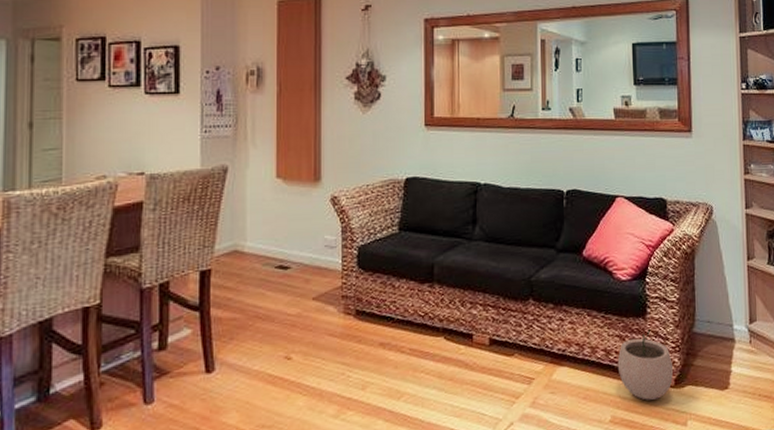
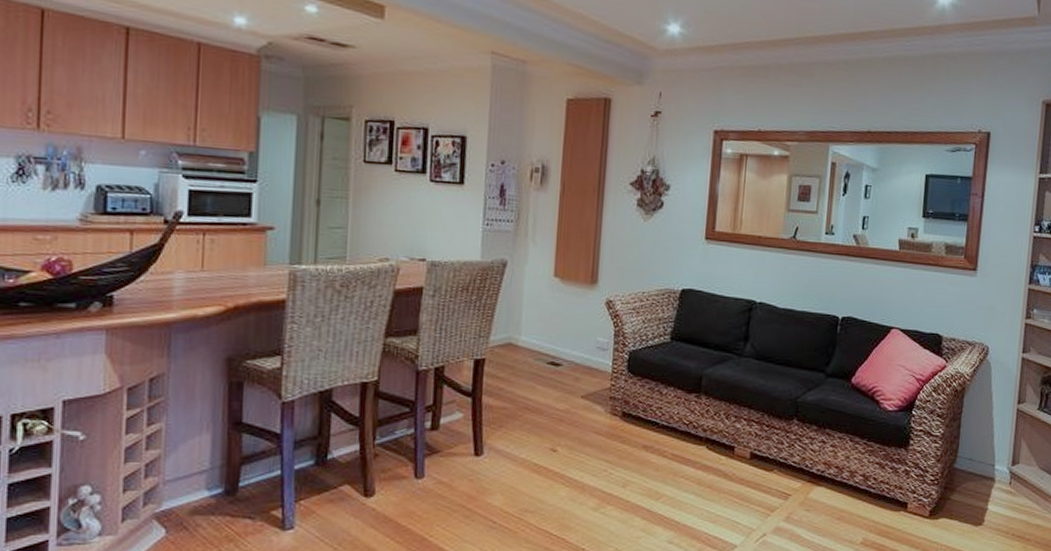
plant pot: present [617,328,674,400] -> none [874,459,930,527]

